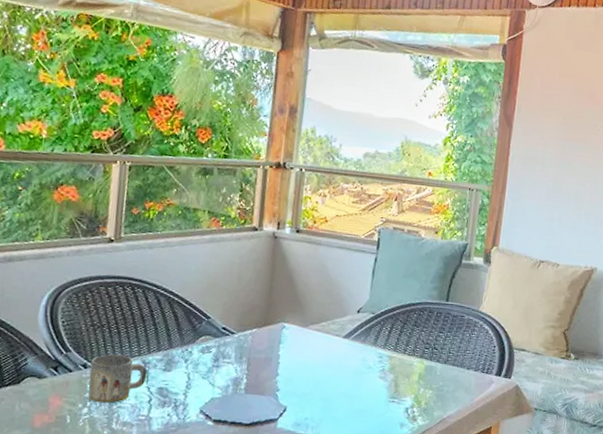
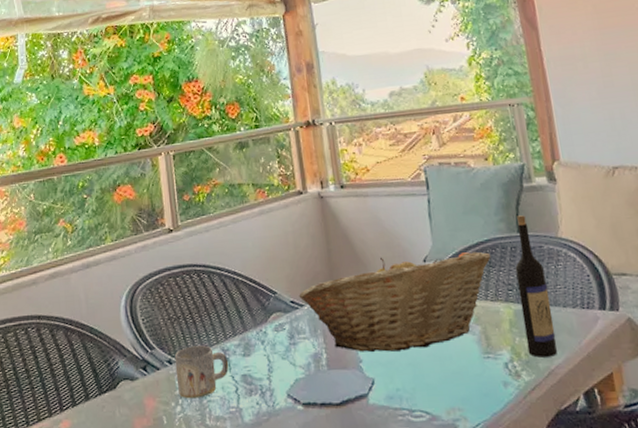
fruit basket: none [232,301,418,387] -> present [299,252,491,352]
wine bottle: none [428,287,460,408] -> present [515,215,557,358]

